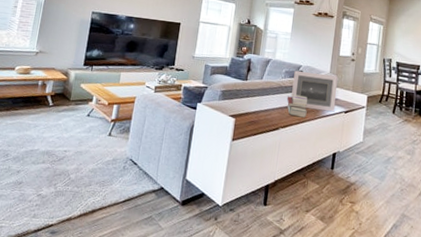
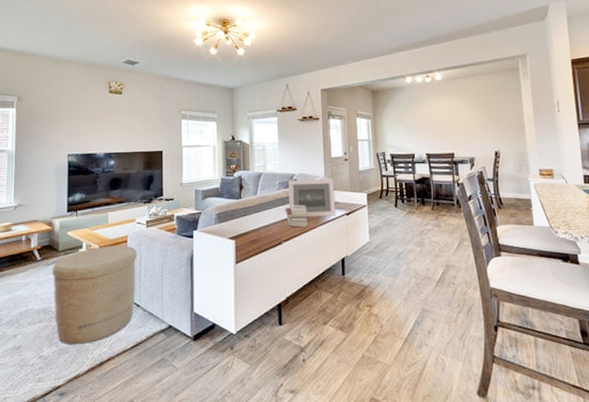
basket: none [57,103,142,190] -> present [52,245,137,345]

